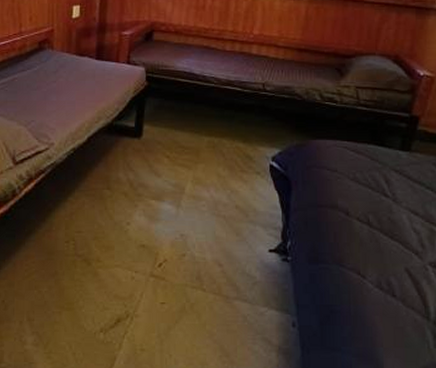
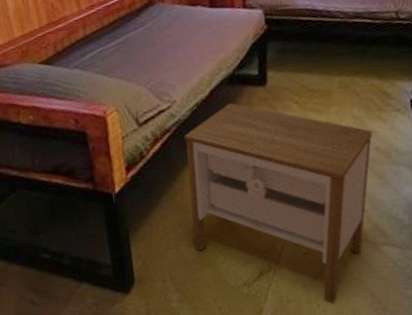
nightstand: none [56,151,234,355] -> present [184,103,373,304]

